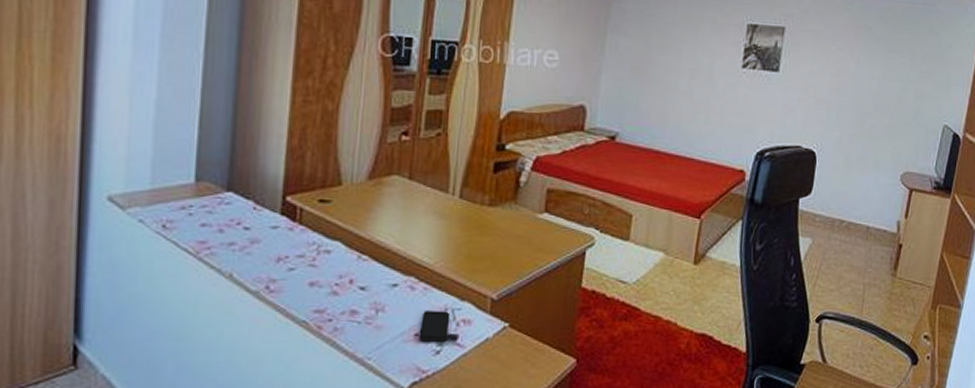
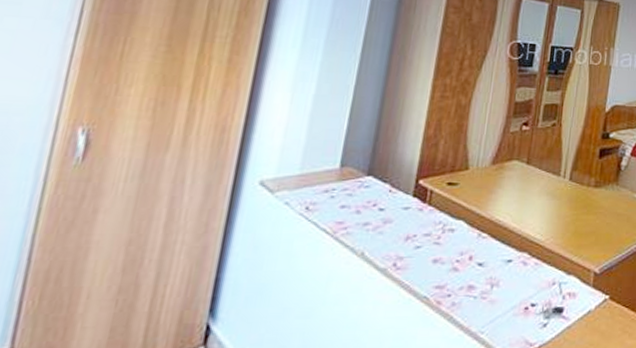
mobile phone: present [419,311,449,342] -> none [528,284,557,315]

